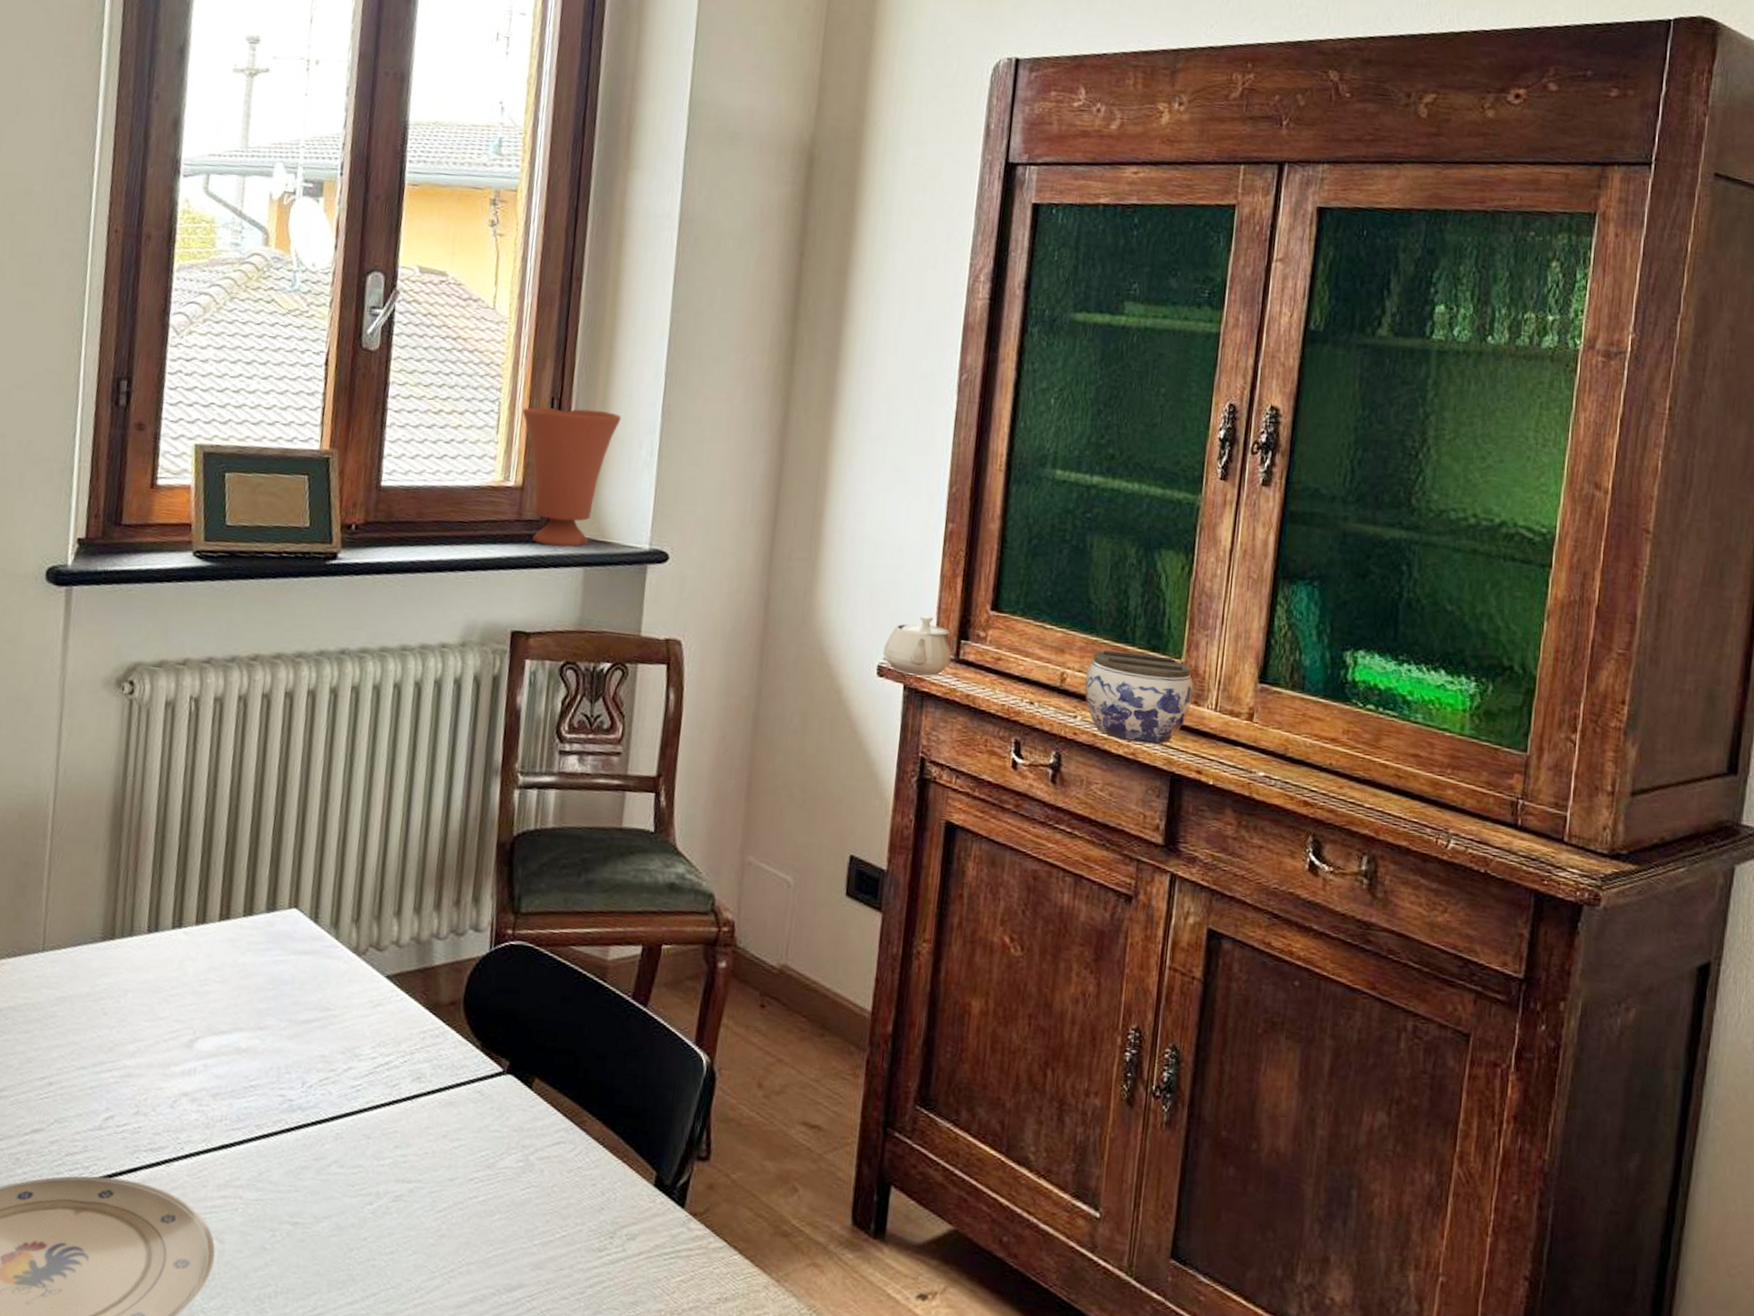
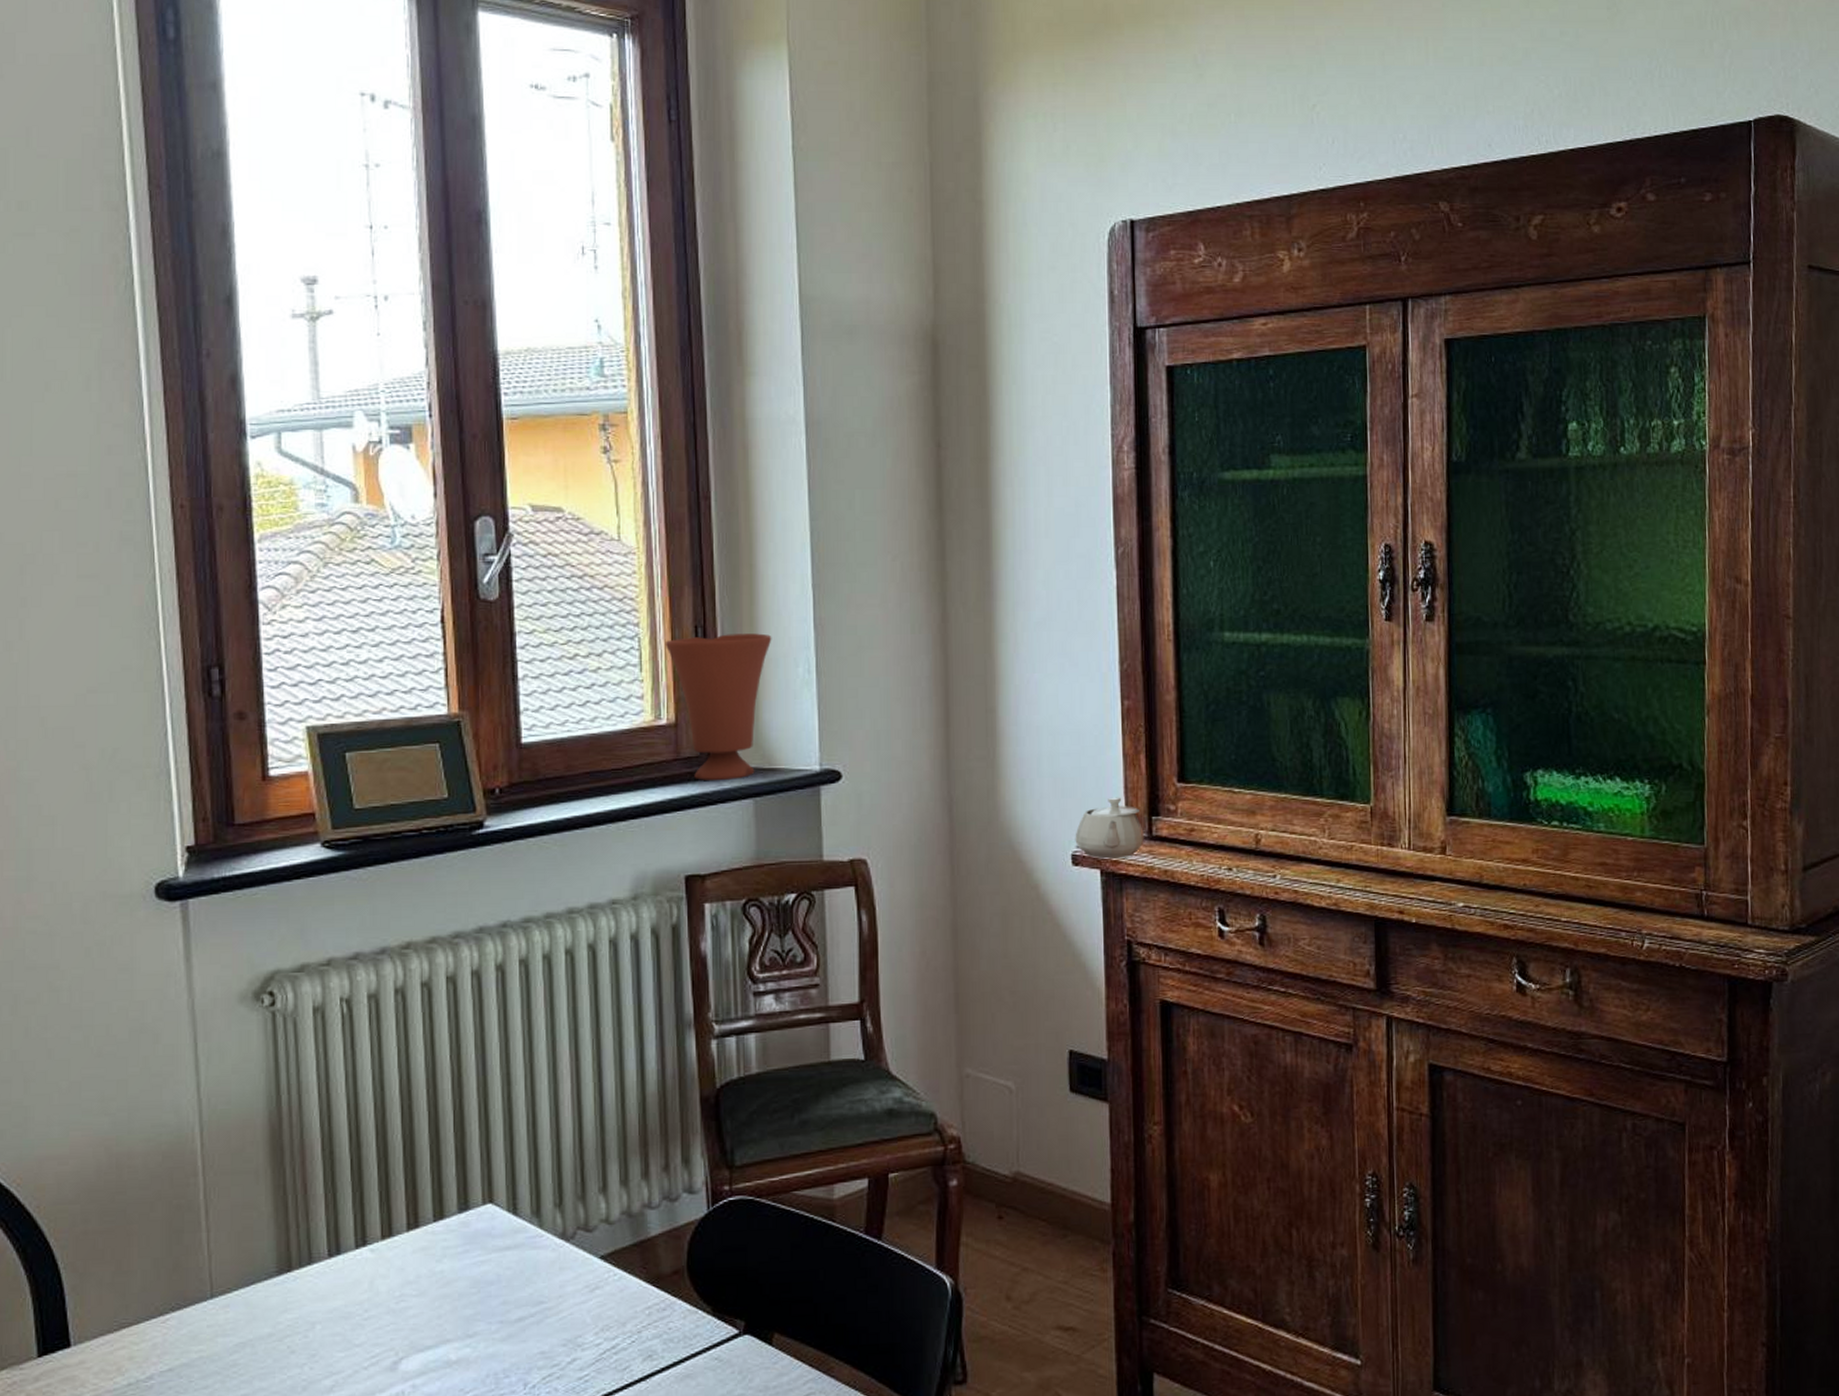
jar: present [1084,649,1195,744] -> none [1279,803,1387,893]

